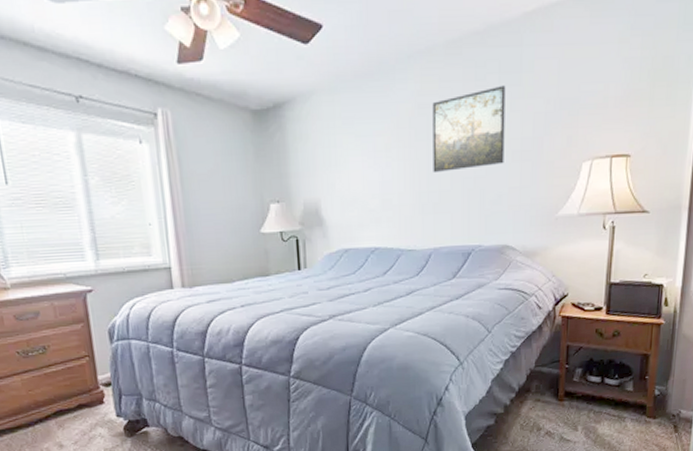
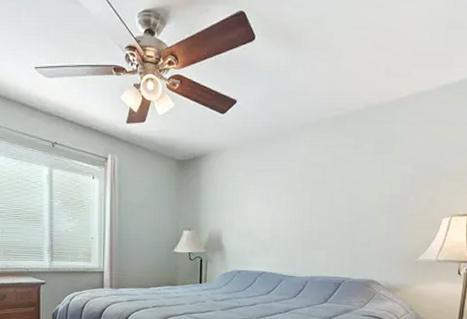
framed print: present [432,85,506,172] -> none [314,153,380,217]

